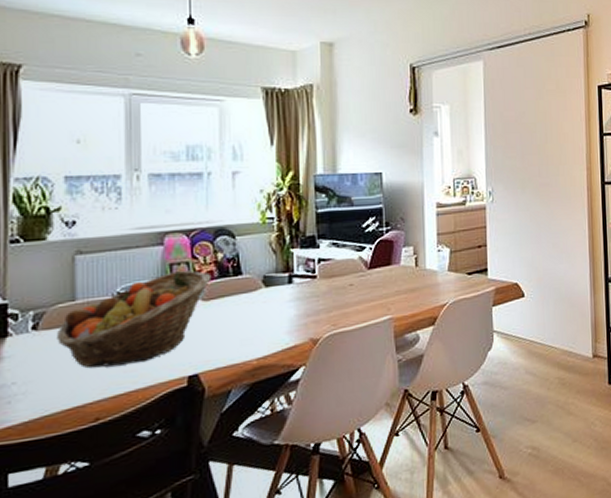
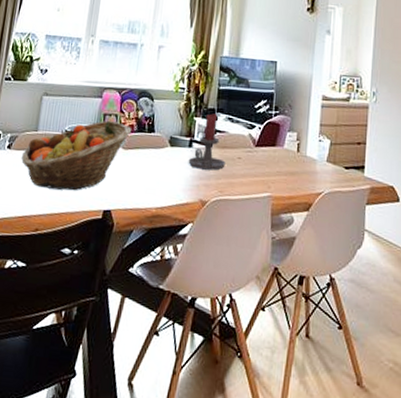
candle holder: none [290,241,336,306] -> present [188,113,226,170]

